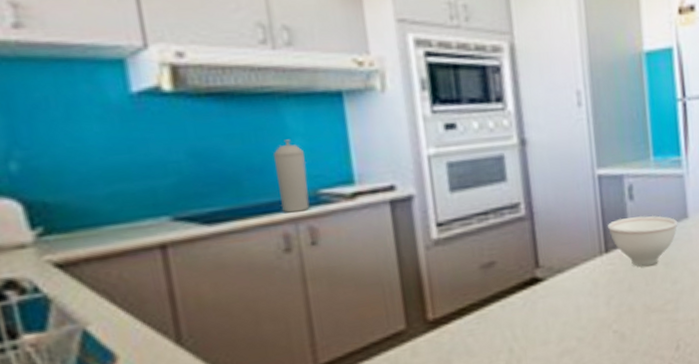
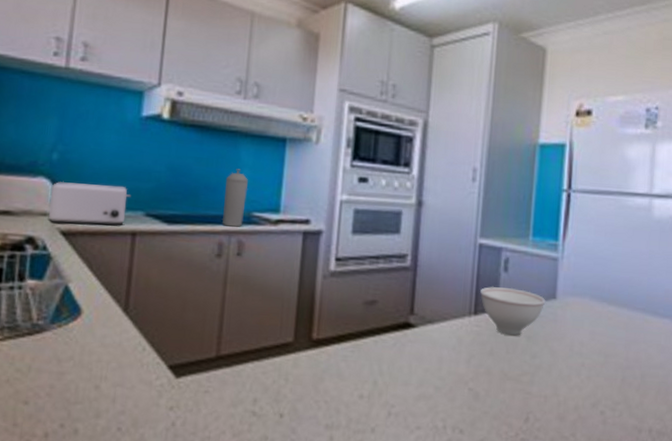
toaster: none [20,188,146,257] -> present [48,181,131,227]

